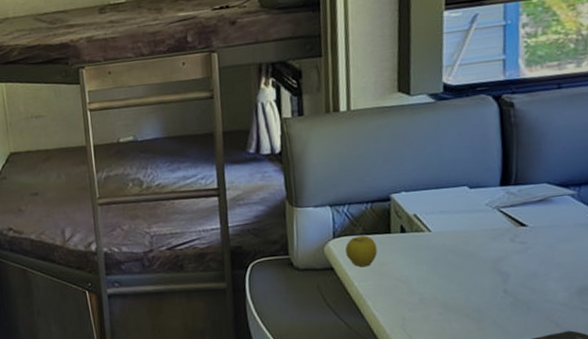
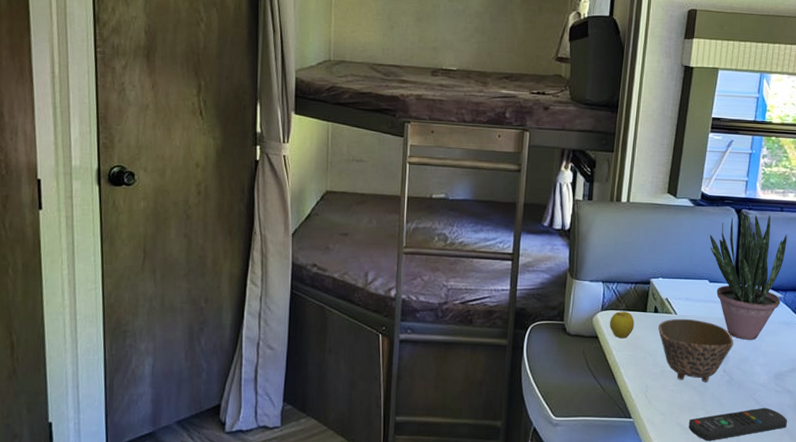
bowl: none [408,234,514,307] -> present [657,318,734,382]
potted plant: none [461,95,574,252] -> present [709,210,787,340]

